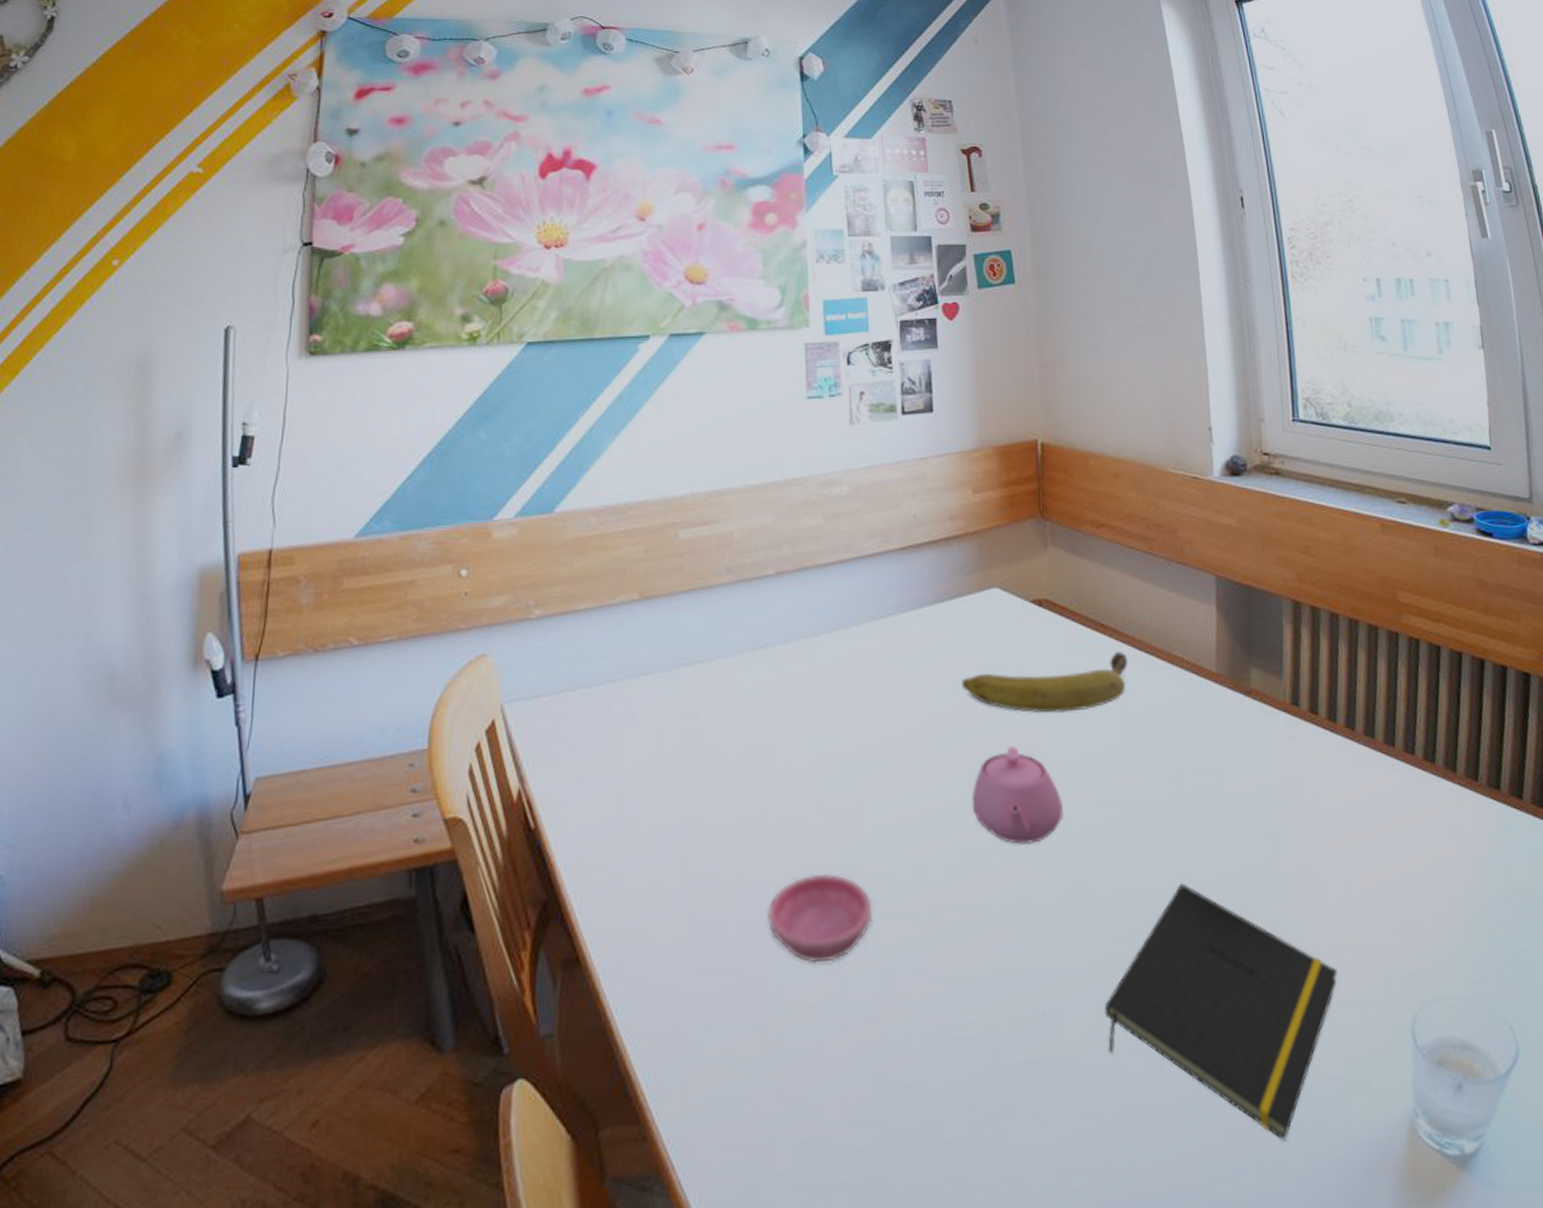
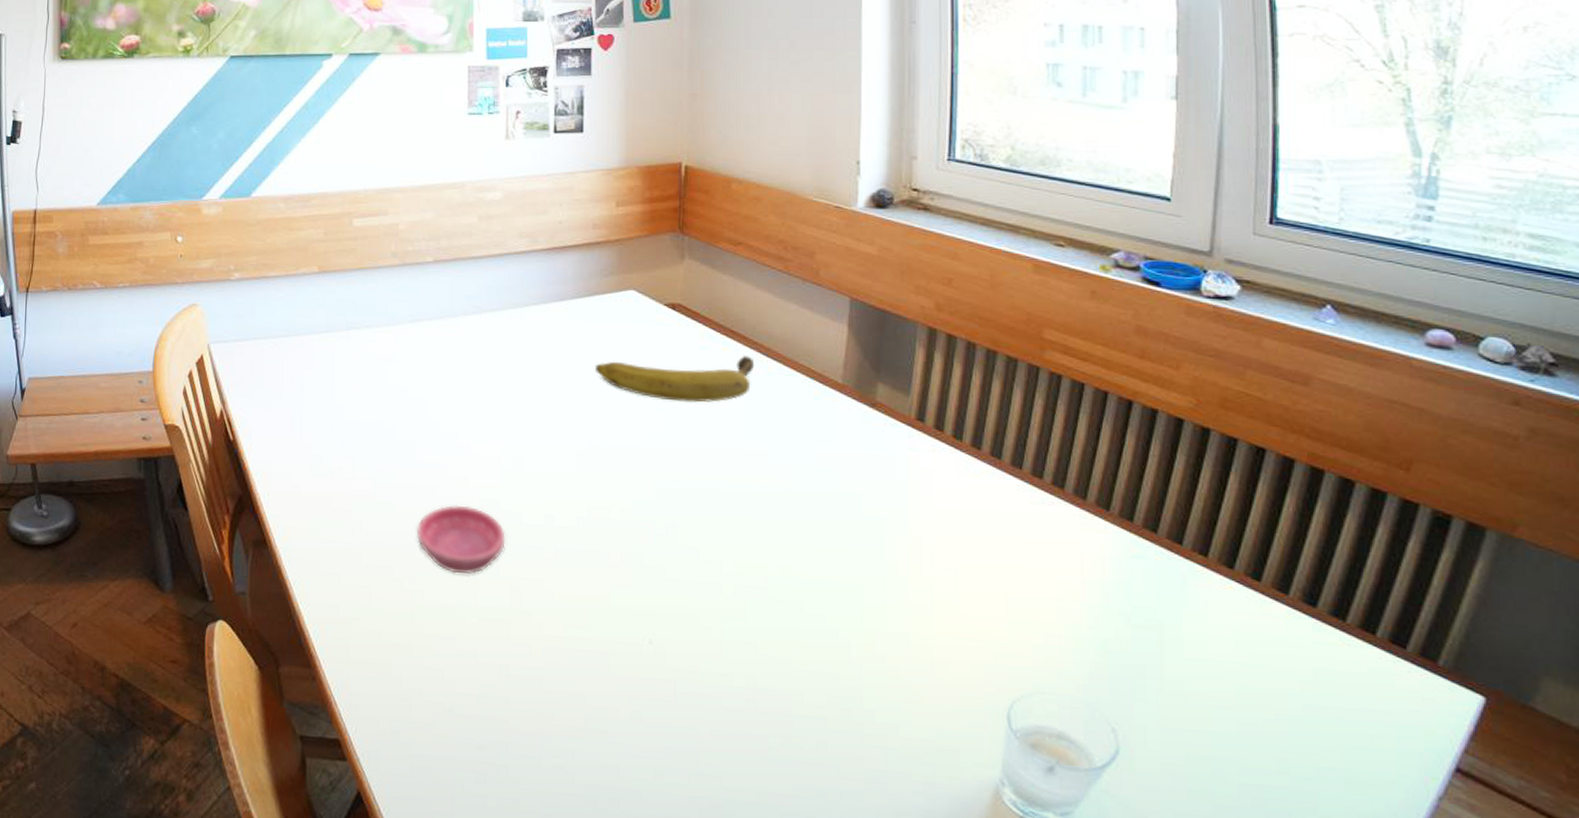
teapot: present [971,745,1063,845] -> none [598,424,681,507]
notepad: present [1104,883,1338,1142] -> none [706,558,937,781]

